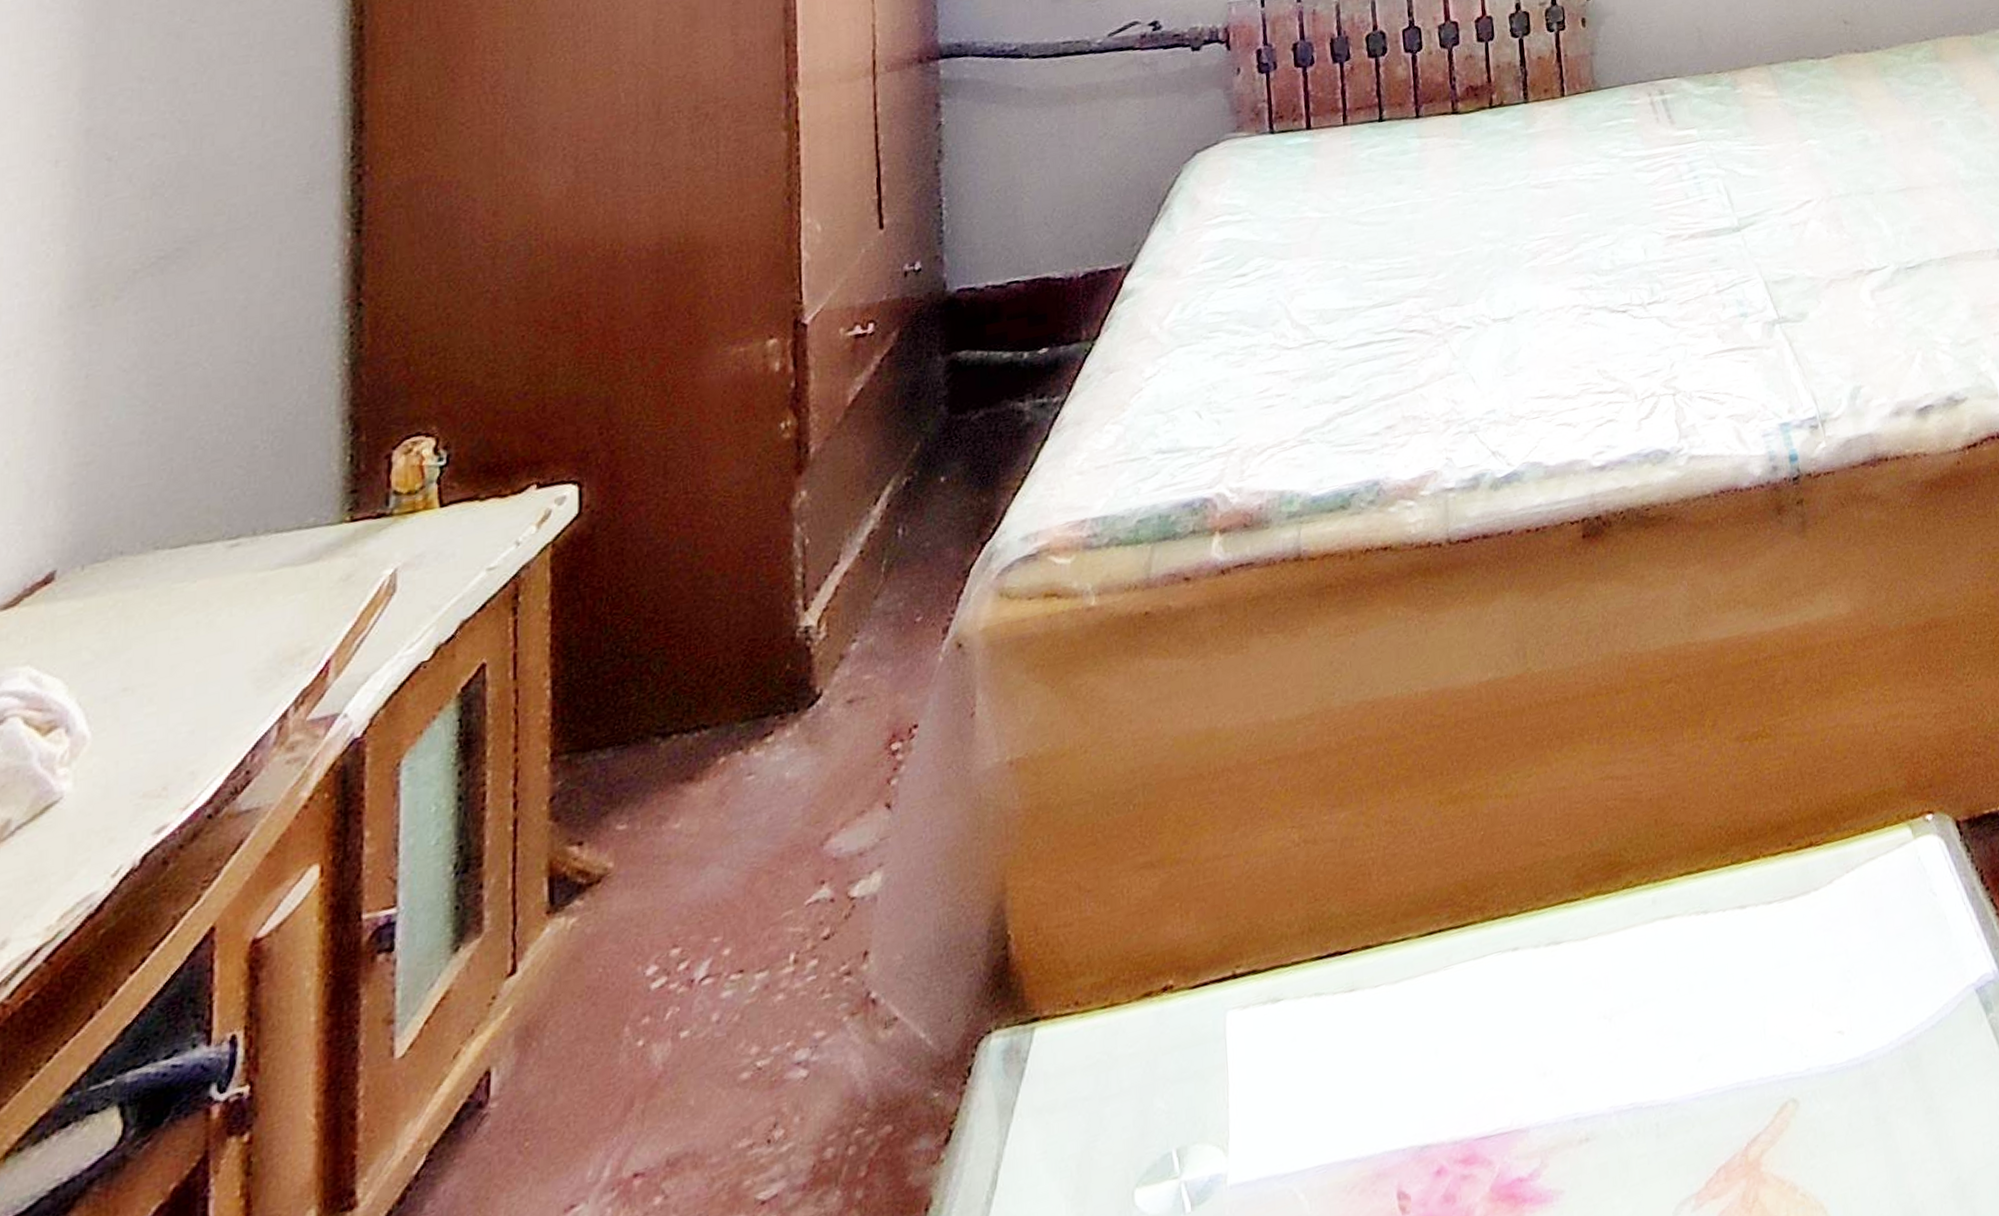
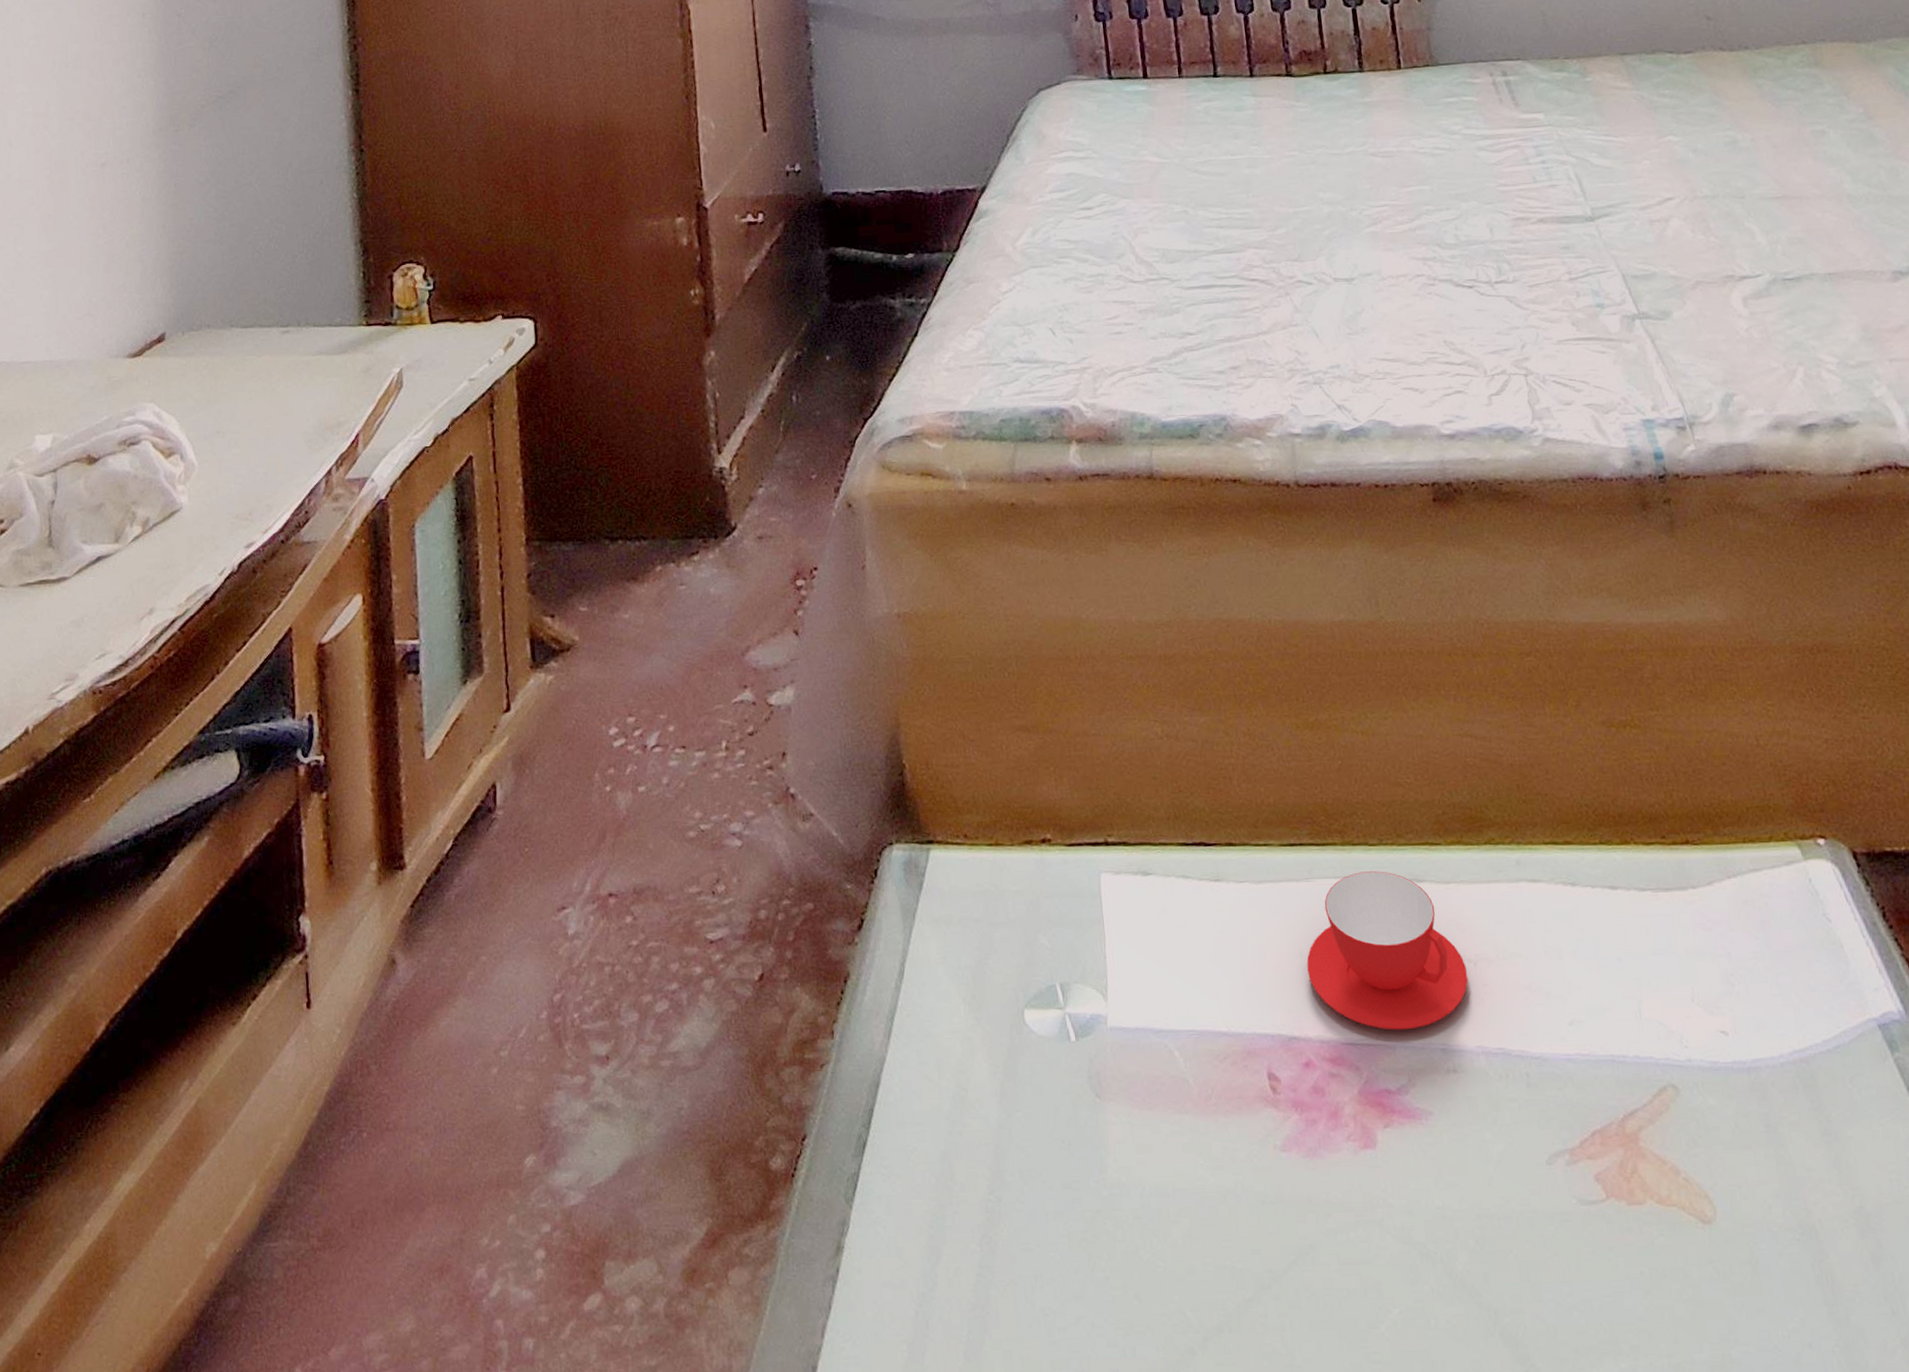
teacup: none [1442,940,1602,1114] -> present [1306,871,1468,1030]

